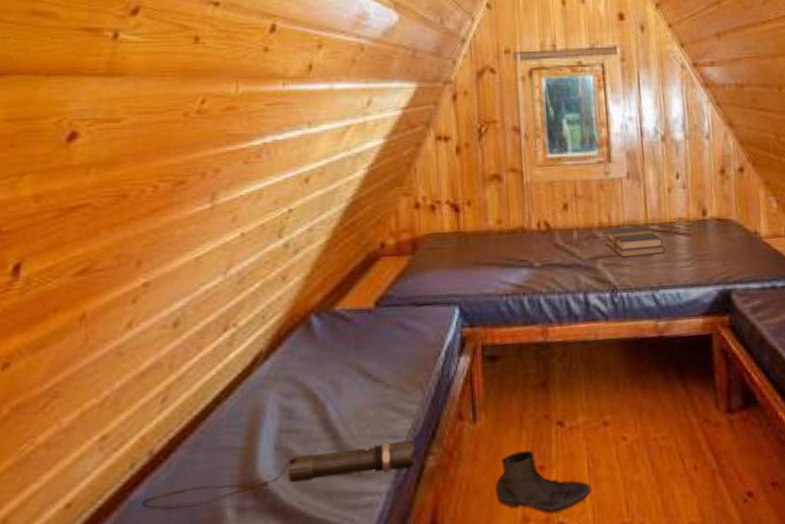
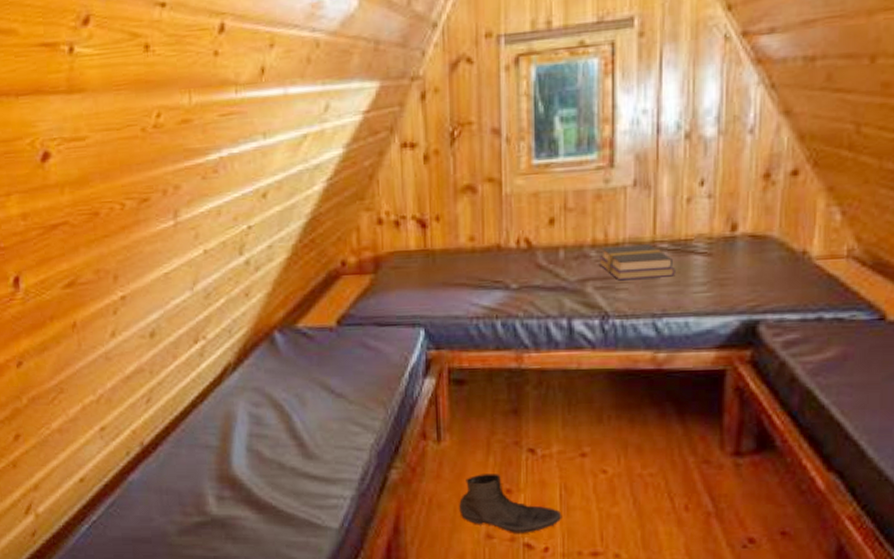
flashlight: present [143,440,414,510] -> none [139,453,377,492]

